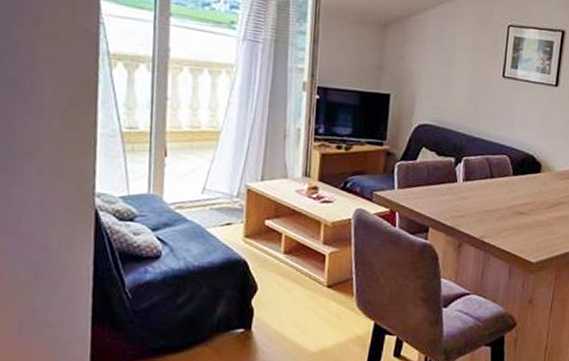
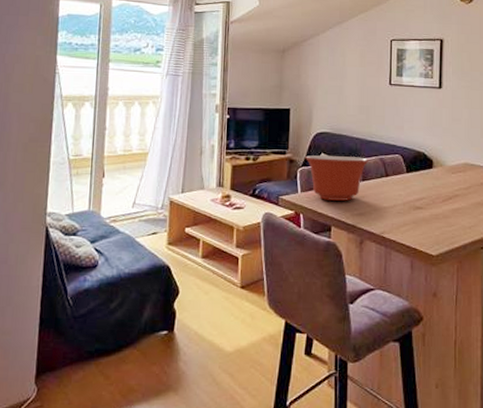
mixing bowl: none [405,149,475,202] -> present [305,155,370,201]

